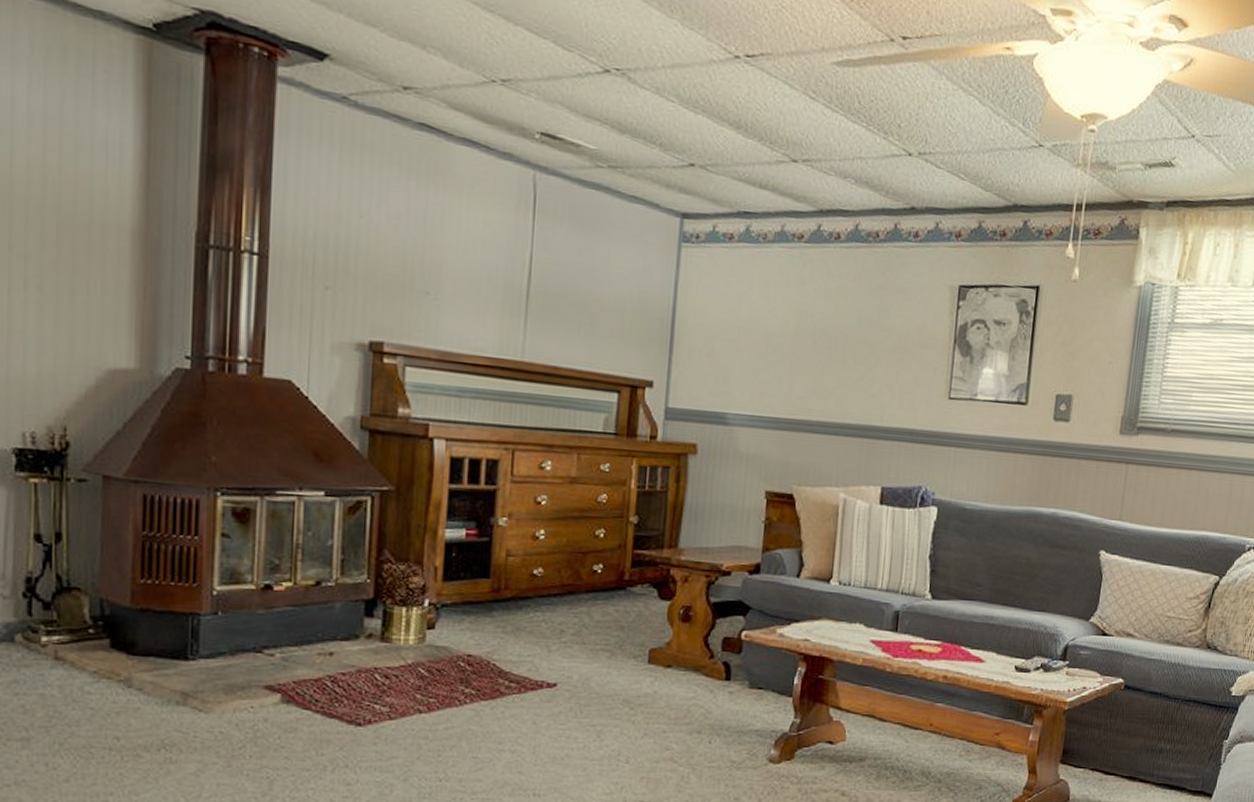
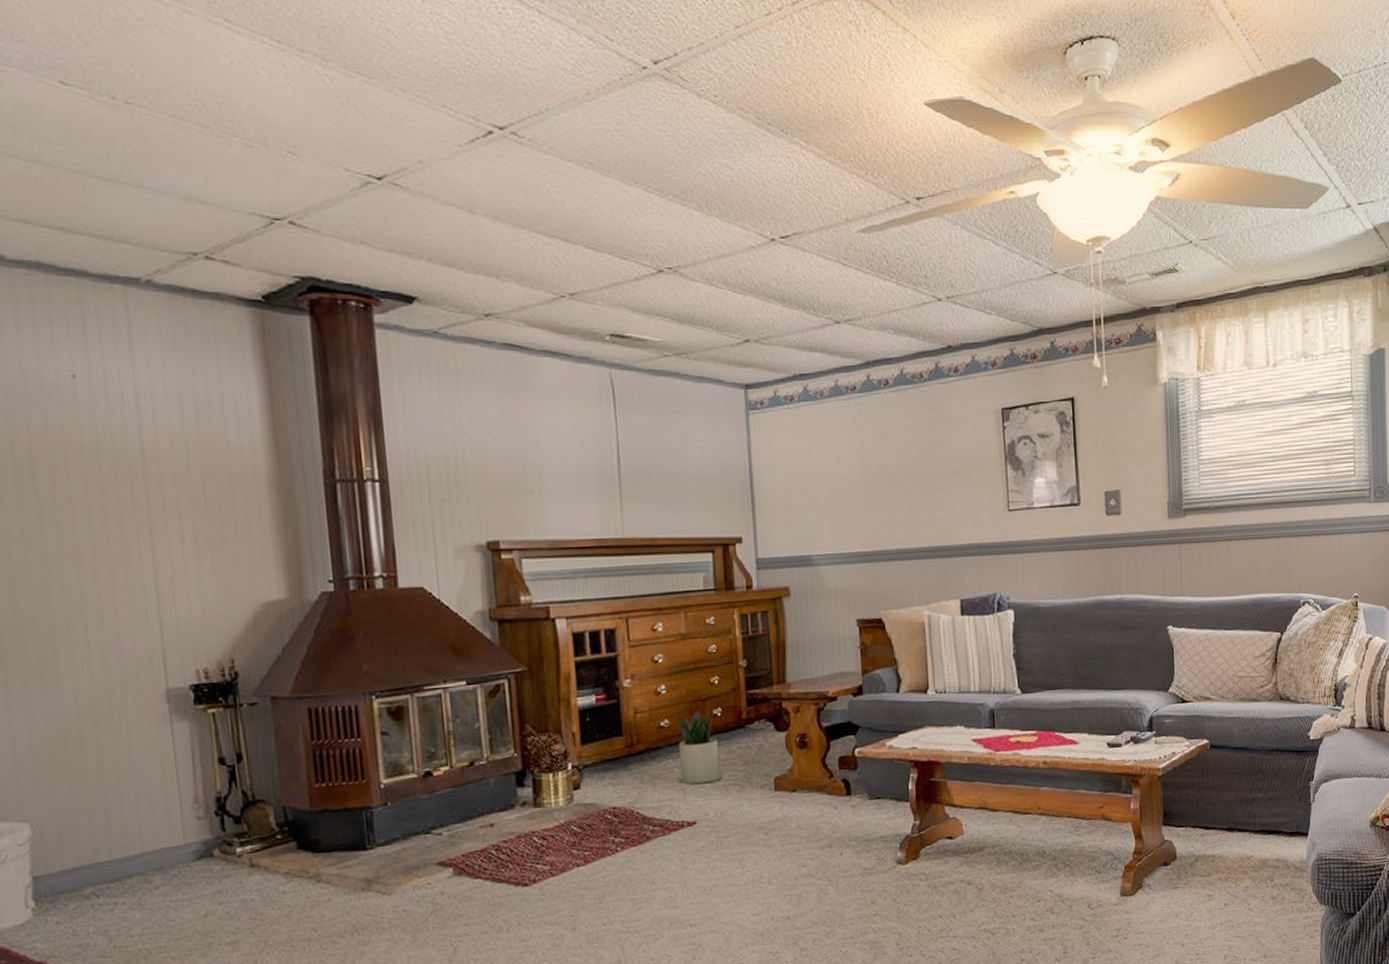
planter: none [542,564,596,645] -> present [677,711,725,785]

